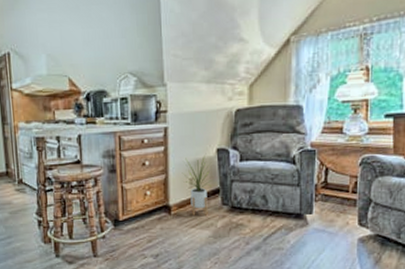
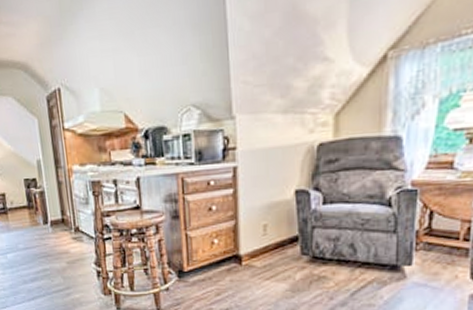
house plant: present [182,153,212,216] -> none [254,195,290,267]

